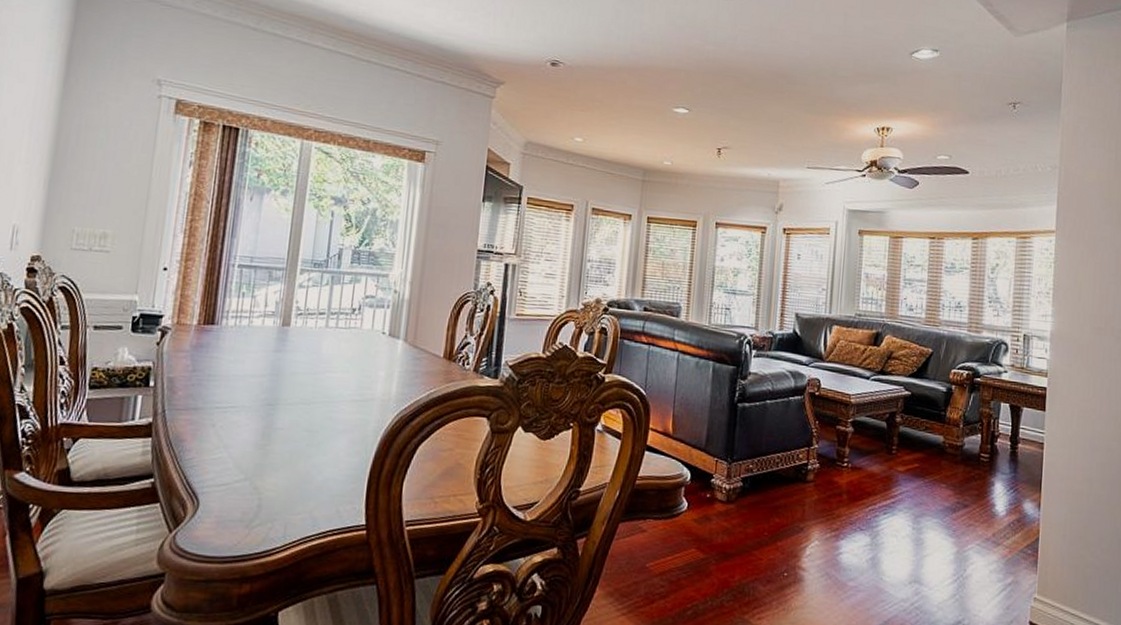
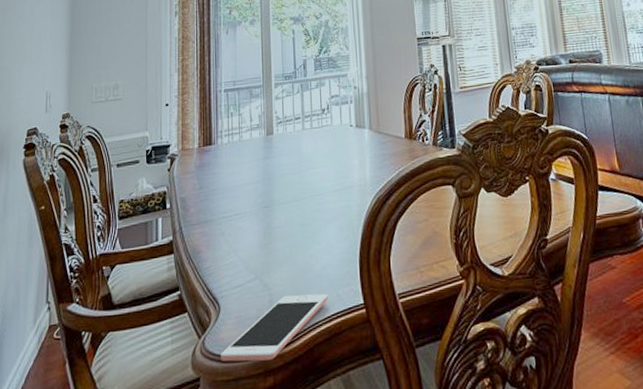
cell phone: none [192,502,326,567] -> present [221,293,328,362]

